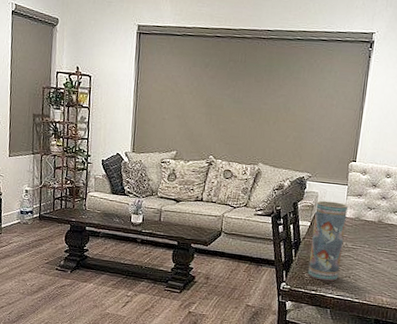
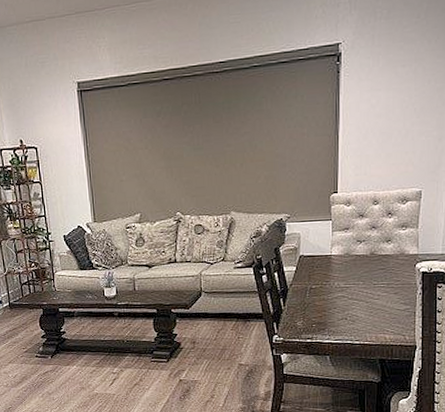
vase: present [307,200,348,281] -> none [299,240,335,327]

